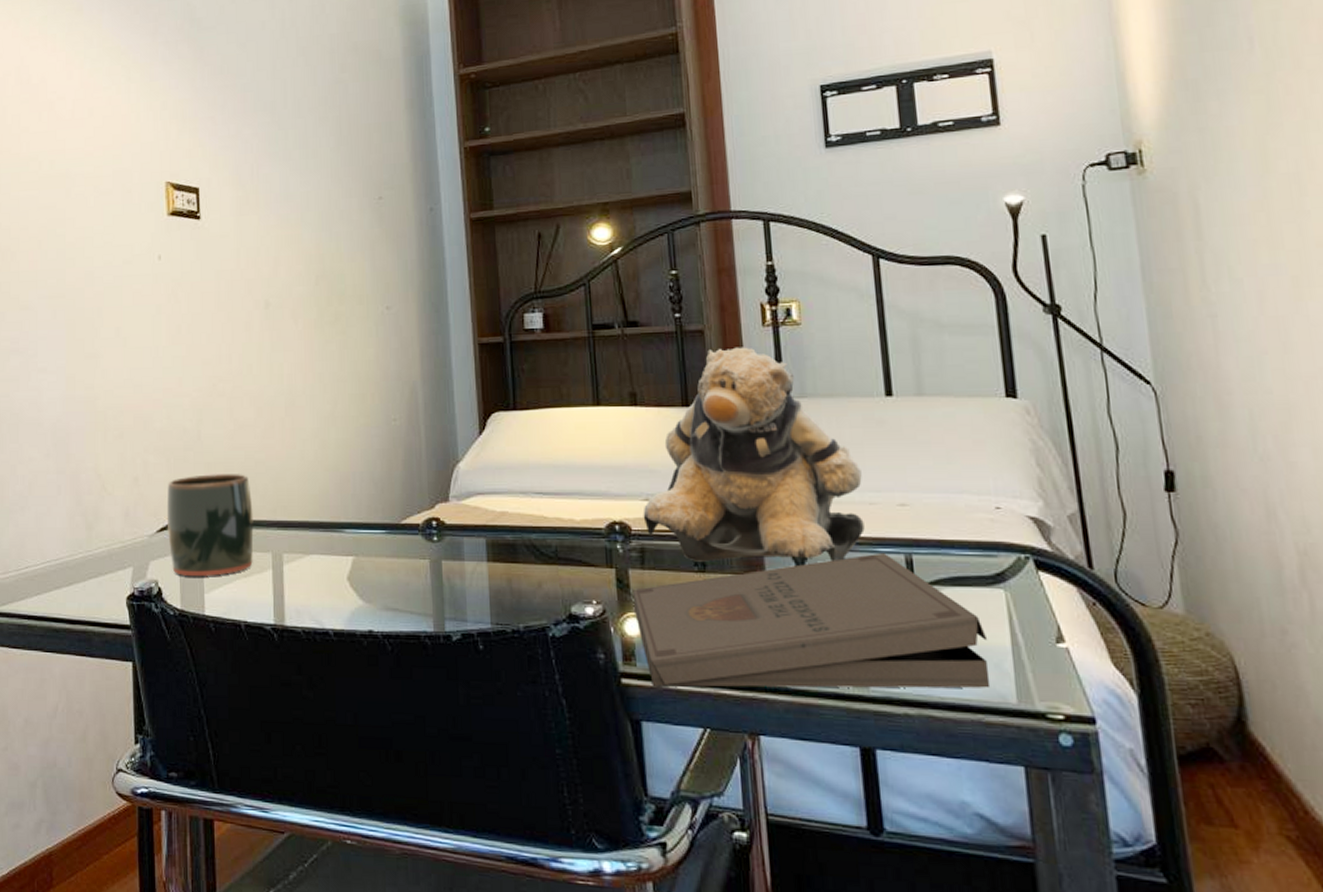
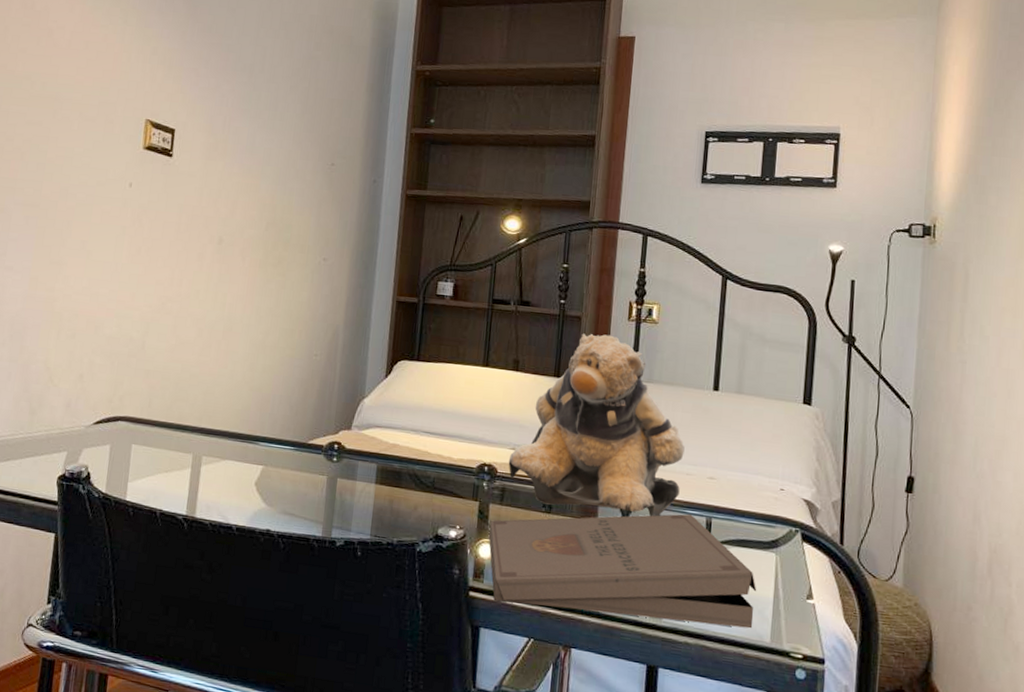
mug: present [166,474,254,577] -> none [102,379,183,468]

